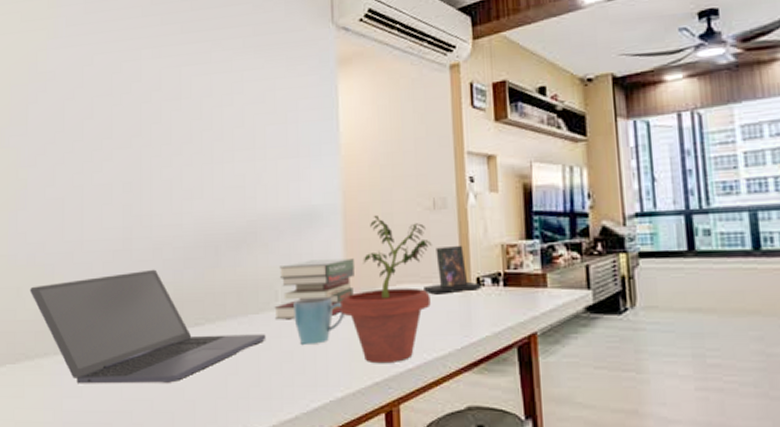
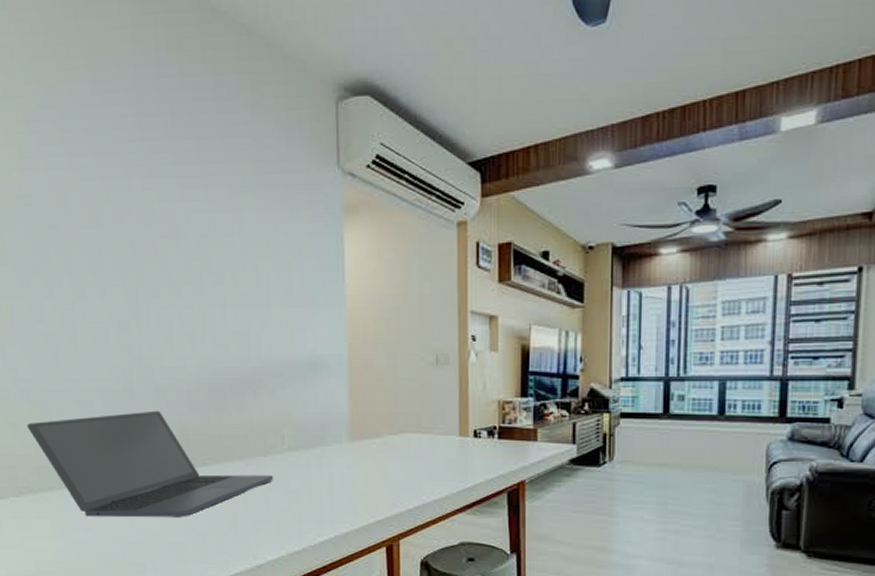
books: present [274,258,356,320] -> none [281,408,360,463]
mug: present [294,296,346,344] -> none [300,442,350,485]
potted plant: present [341,214,432,364] -> none [346,367,434,504]
photo frame: present [424,245,481,295] -> none [424,399,478,444]

